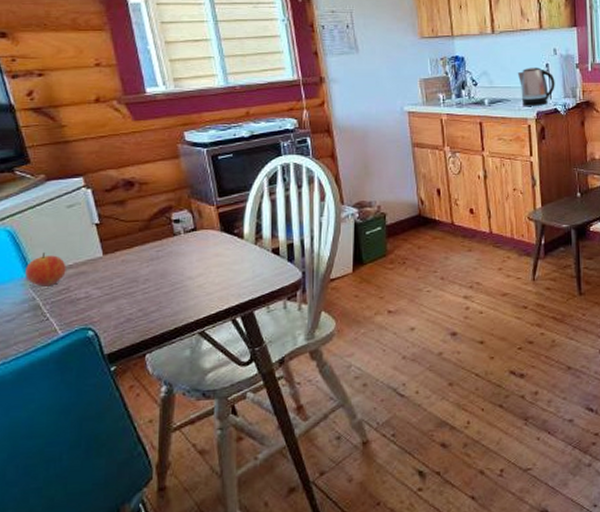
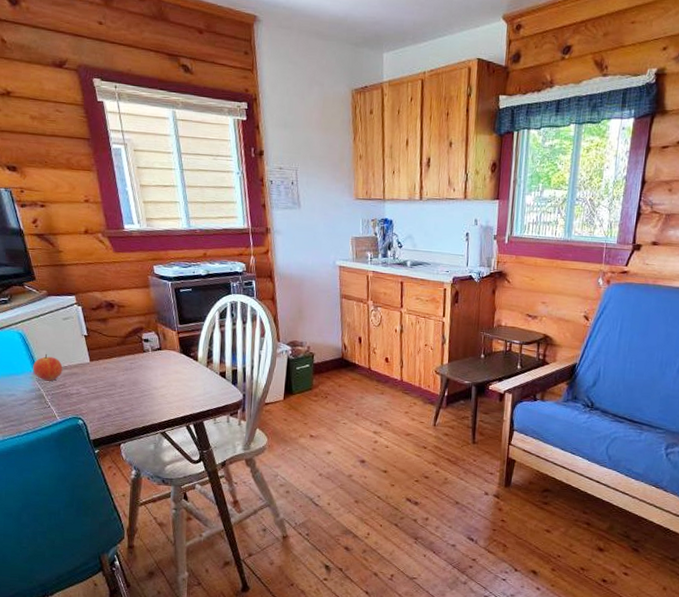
kettle: present [517,67,555,107] -> none [439,235,473,273]

